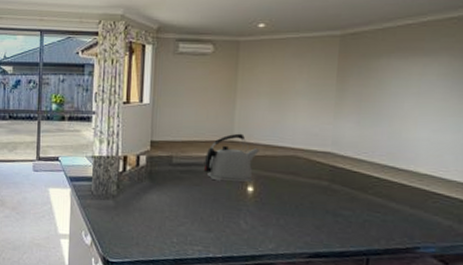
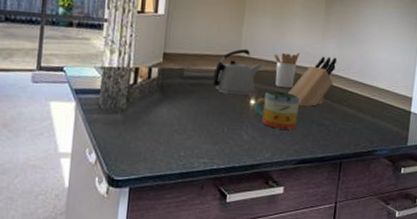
mug: none [253,177,308,220] -> present [254,91,299,130]
utensil holder: none [273,135,305,175] -> present [273,52,299,89]
knife block: none [292,137,356,195] -> present [287,56,337,107]

